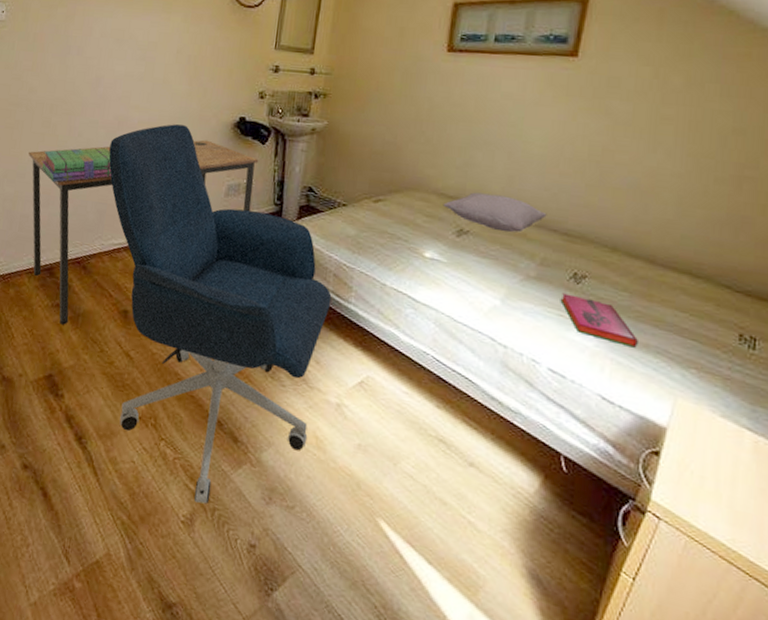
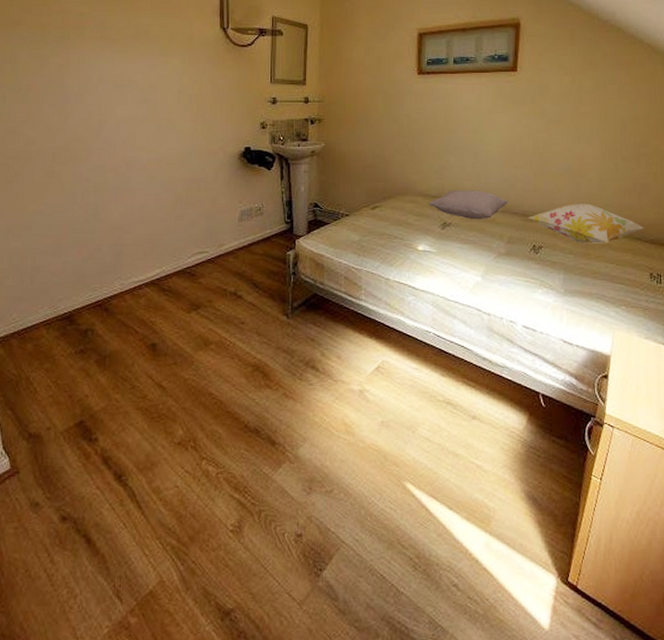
desk: present [28,139,259,325] -> none [33,172,267,369]
stack of books: present [41,147,112,183] -> none [48,190,125,231]
office chair: present [108,124,332,504] -> none [120,160,345,509]
hardback book: present [560,293,638,348] -> none [525,263,584,297]
decorative pillow: none [570,228,739,285] -> present [527,204,645,244]

